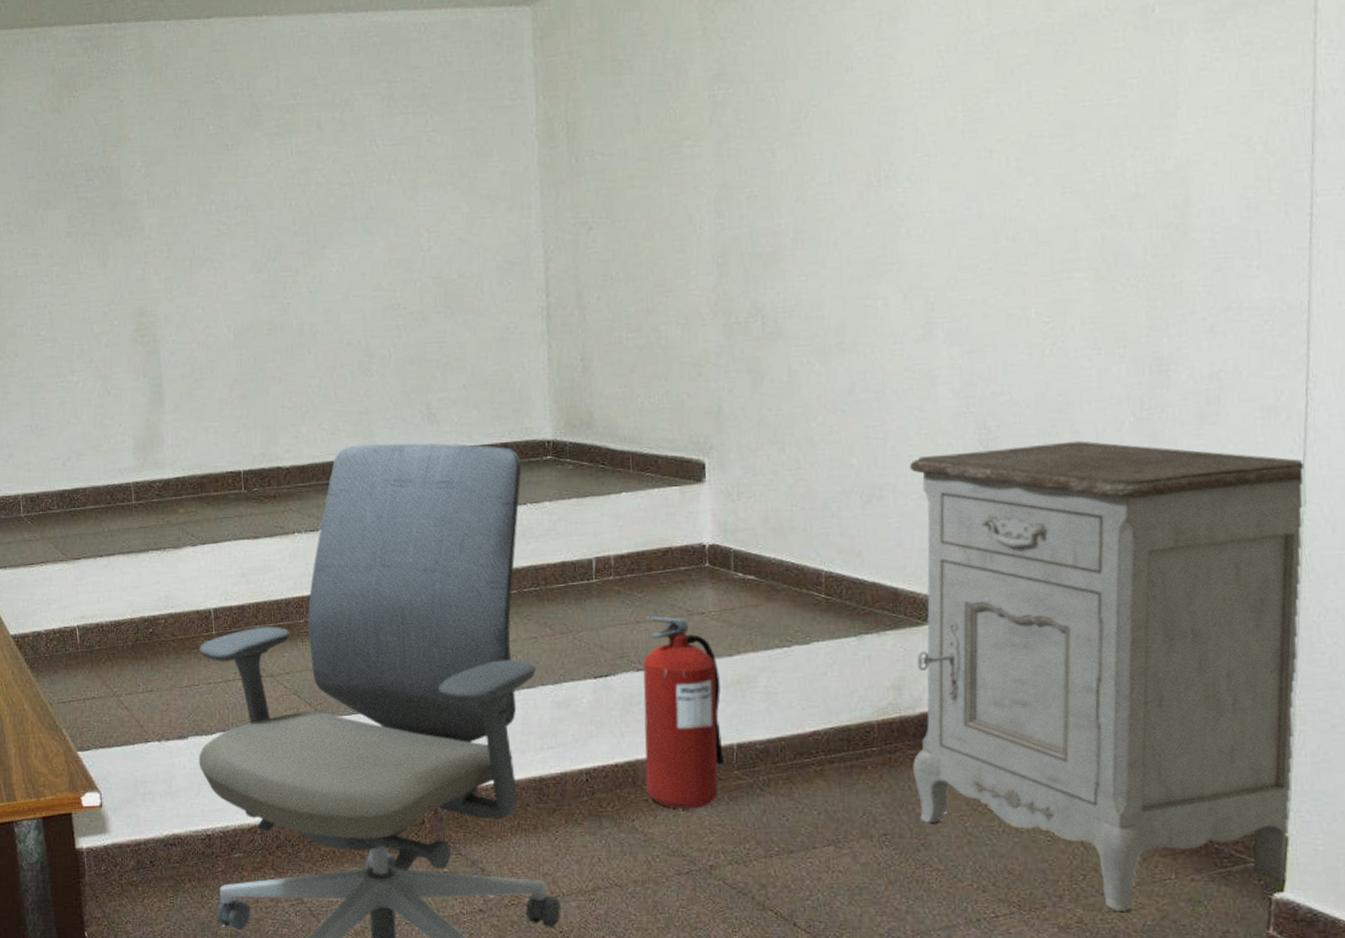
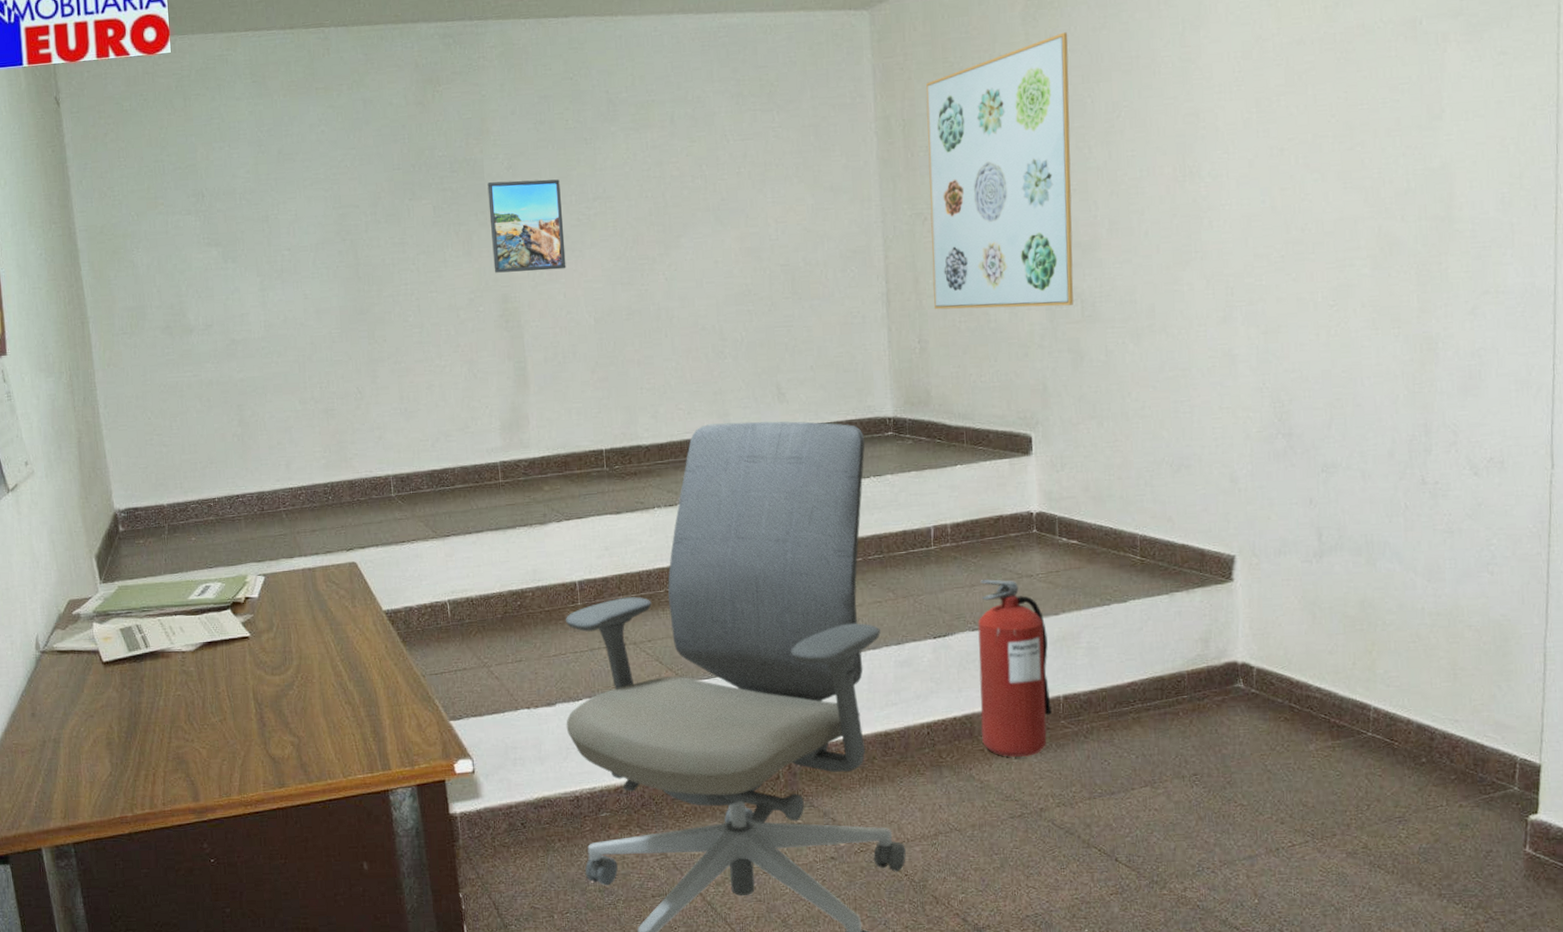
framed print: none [124,187,205,285] -> present [487,179,566,273]
wall art: none [592,26,754,326] -> present [926,32,1074,310]
cabinet: present [910,441,1305,913] -> none [1214,412,1553,838]

